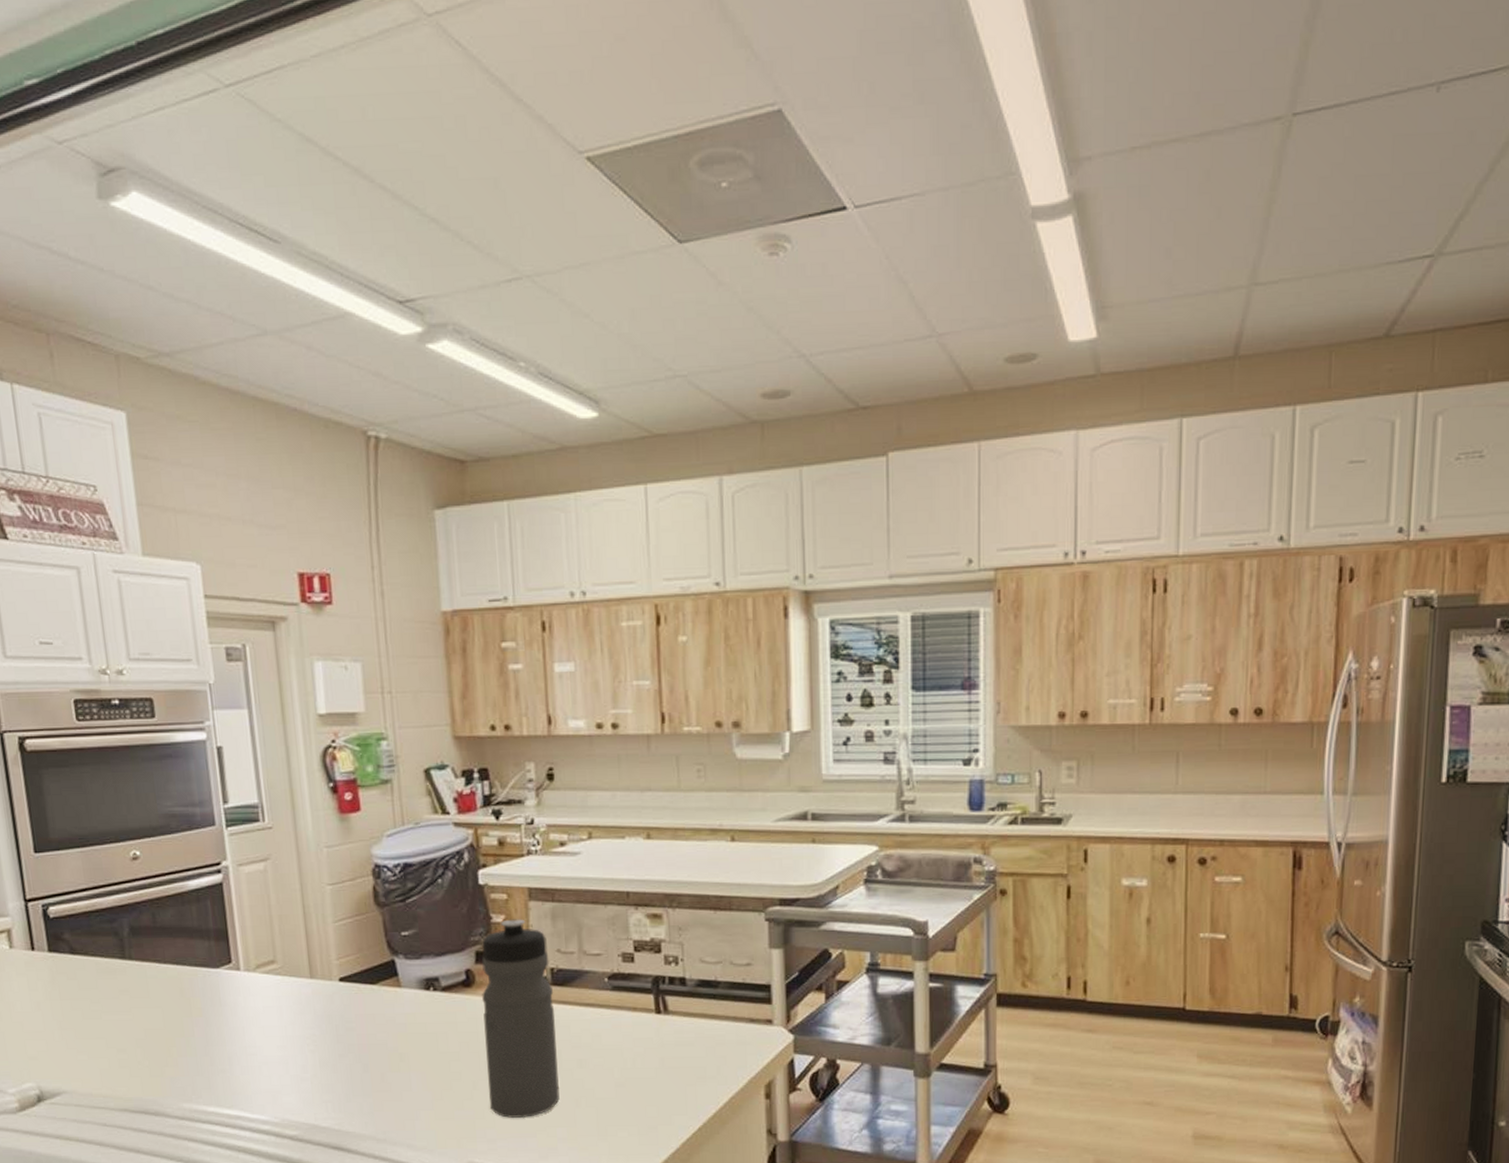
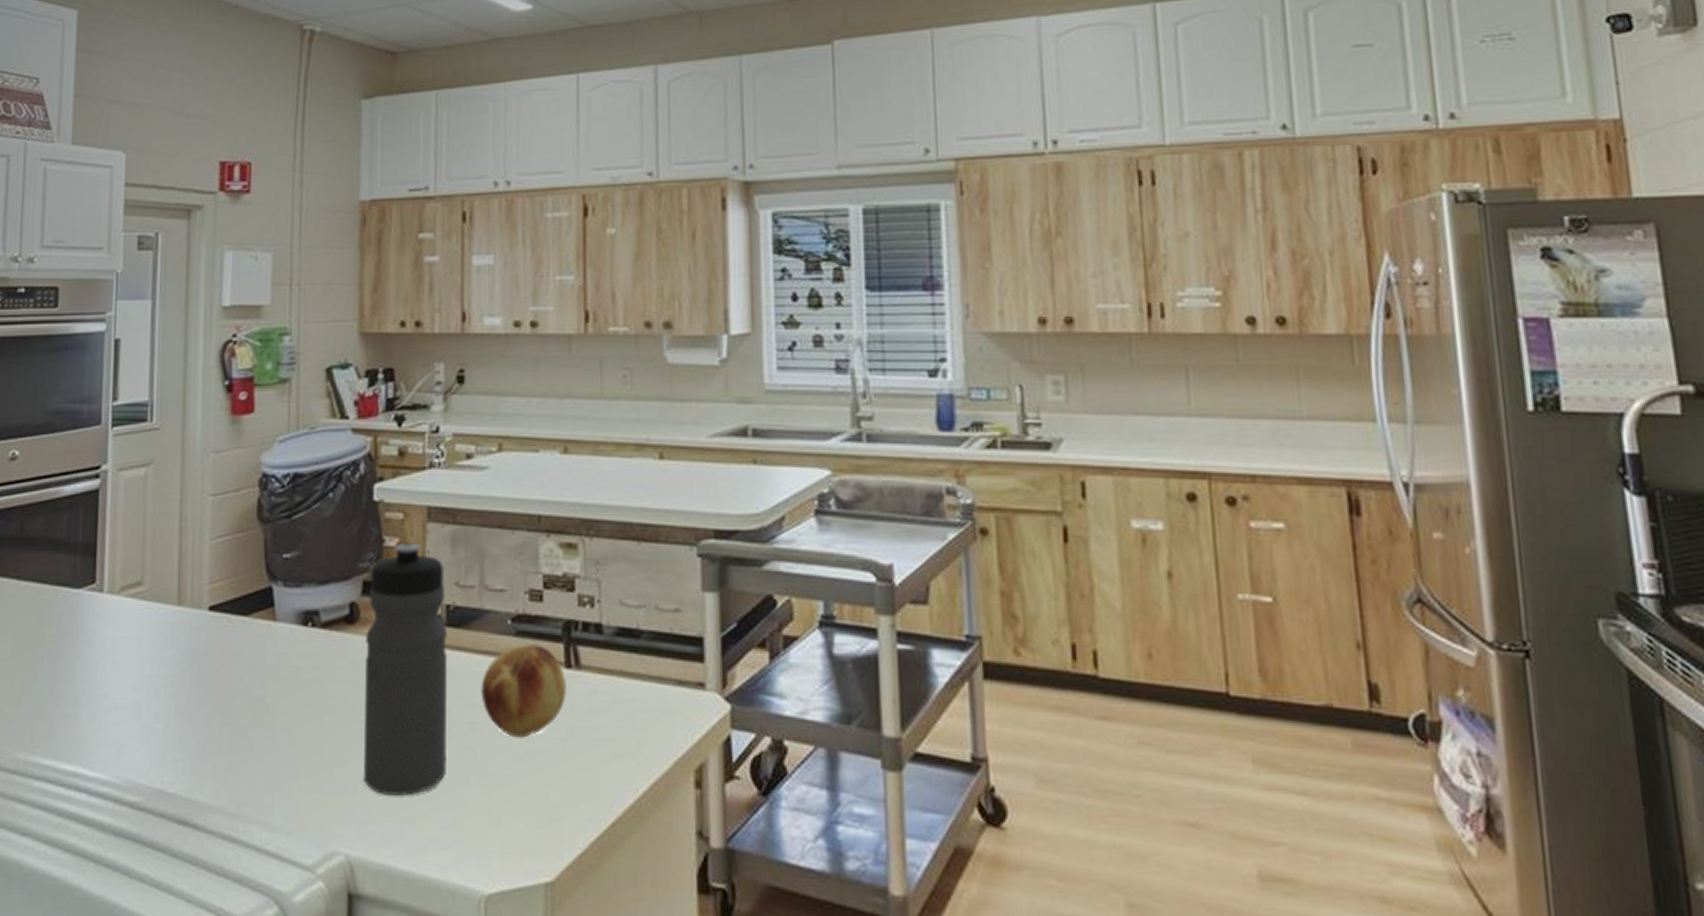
fruit: none [585,996,658,1069] -> present [481,644,567,738]

